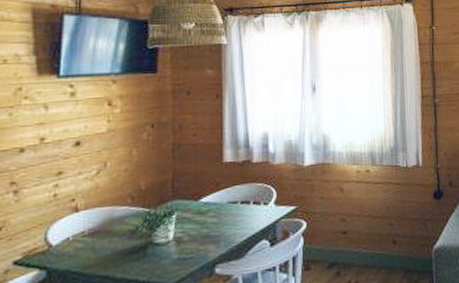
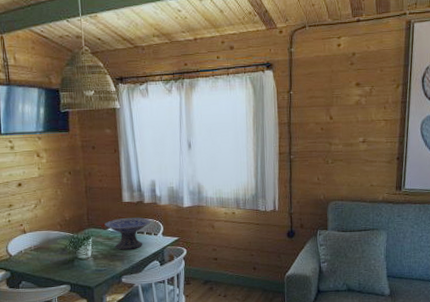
decorative bowl: none [196,182,260,228] -> present [104,217,151,250]

